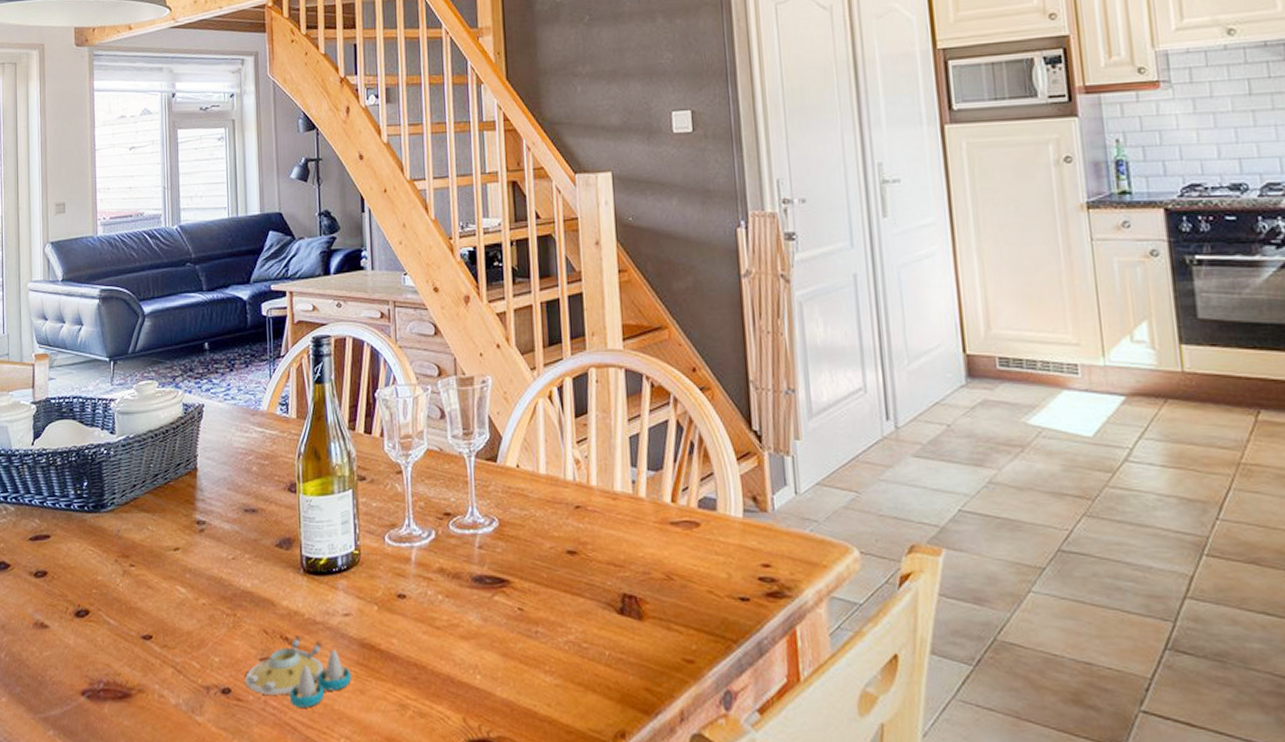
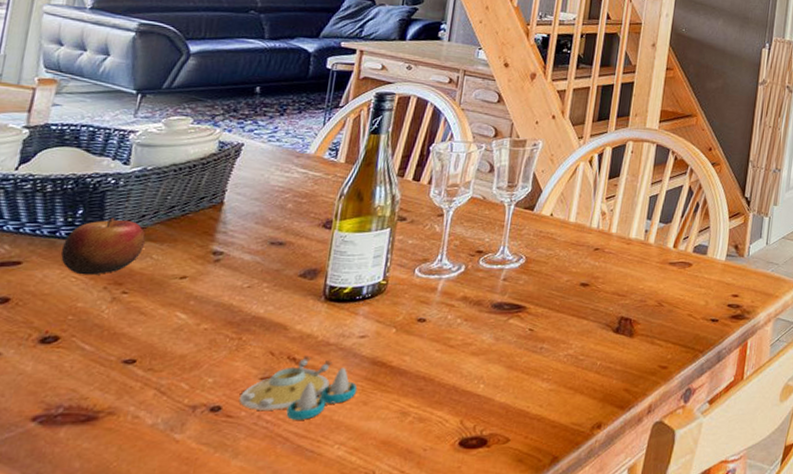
apple: none [78,488,139,548] -> present [61,217,146,276]

